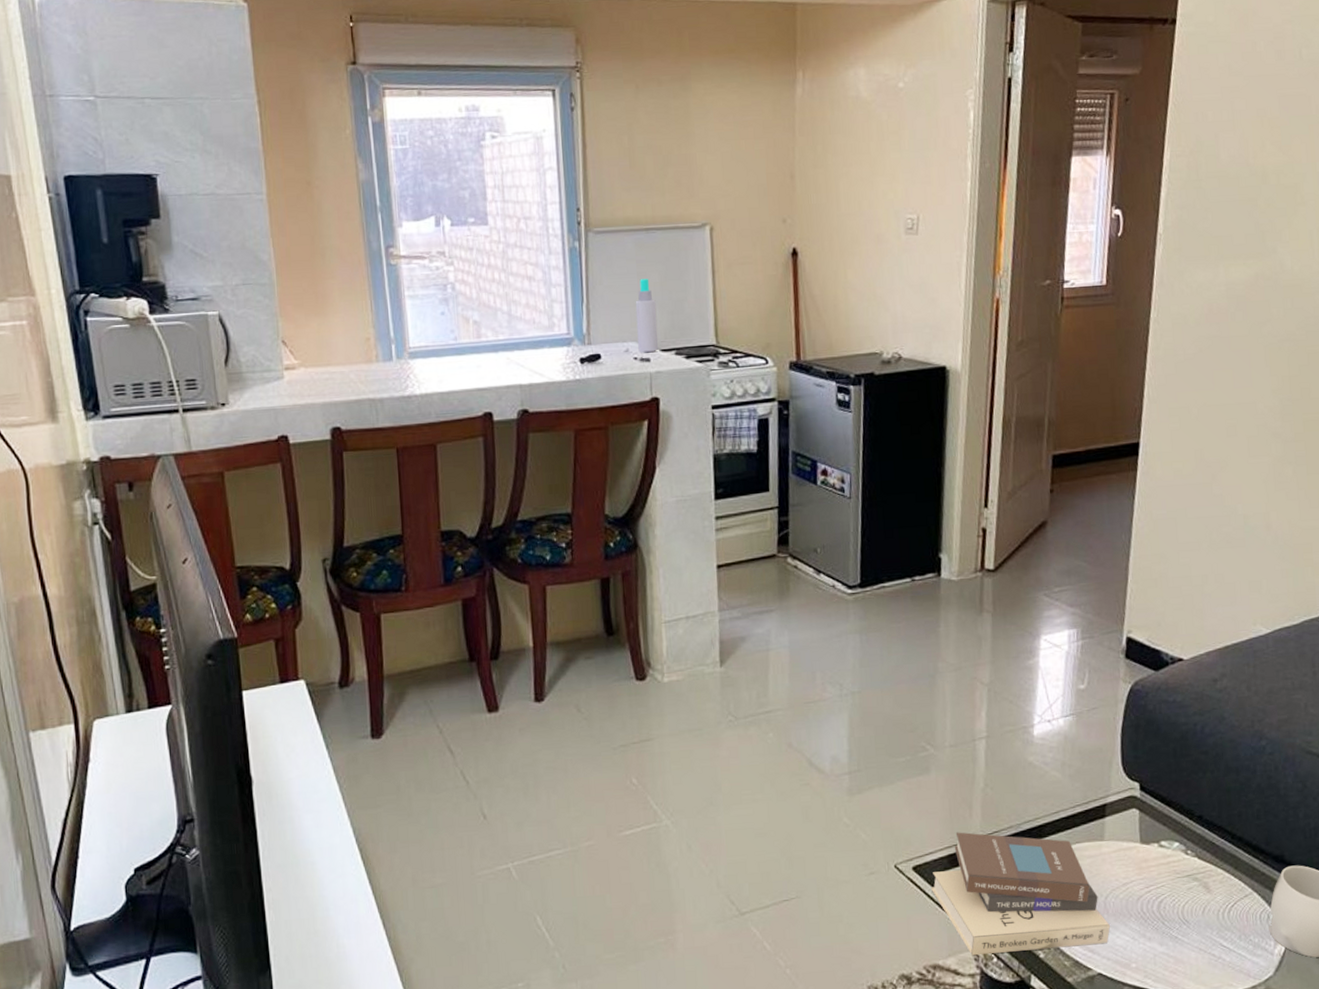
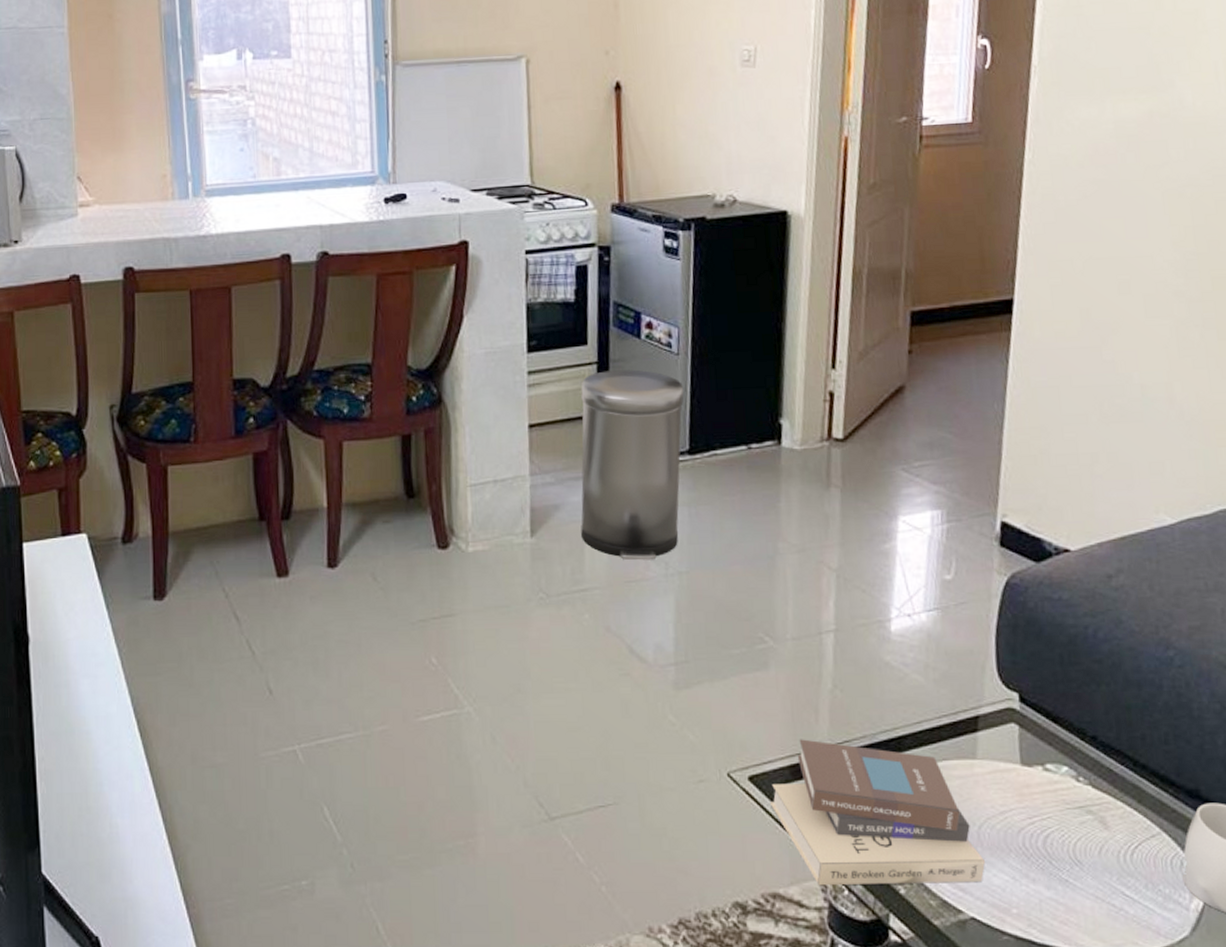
spray bottle: present [635,279,659,352] -> none [444,114,469,192]
pedal bin: none [763,513,856,684] -> present [581,369,684,561]

